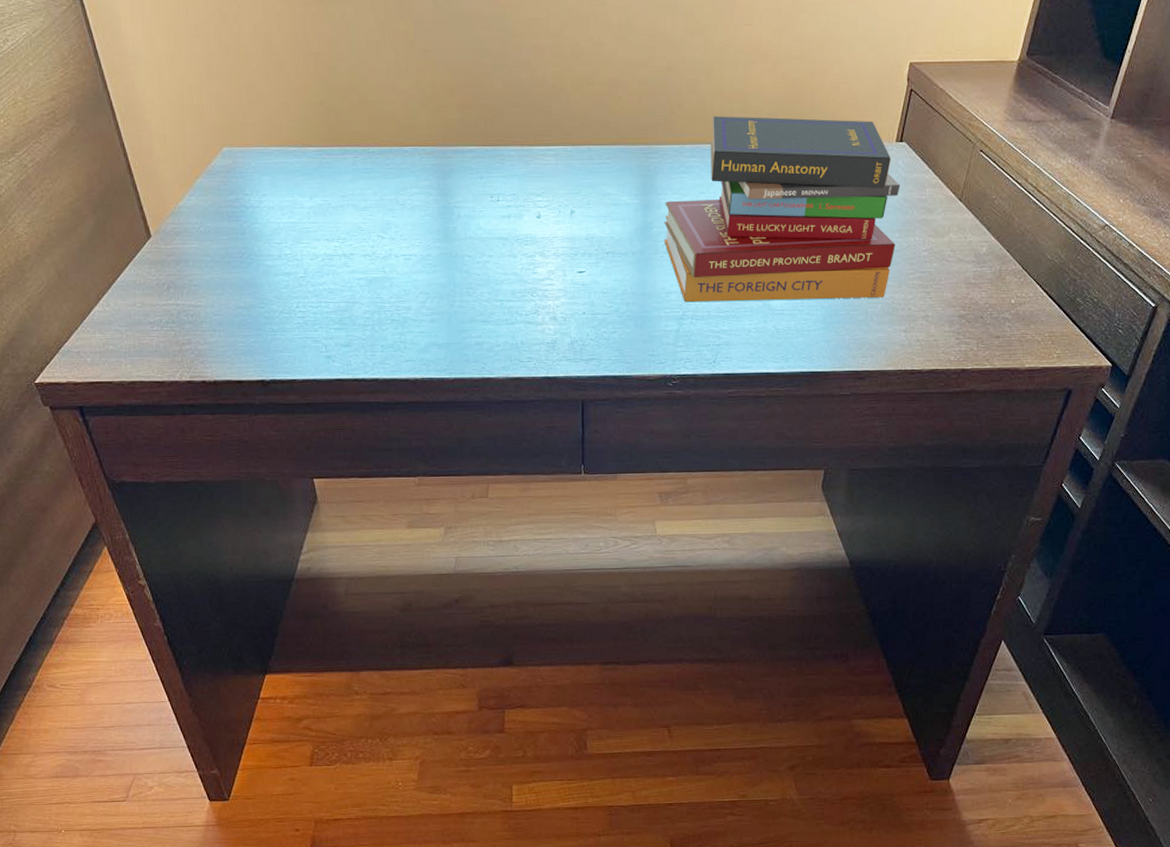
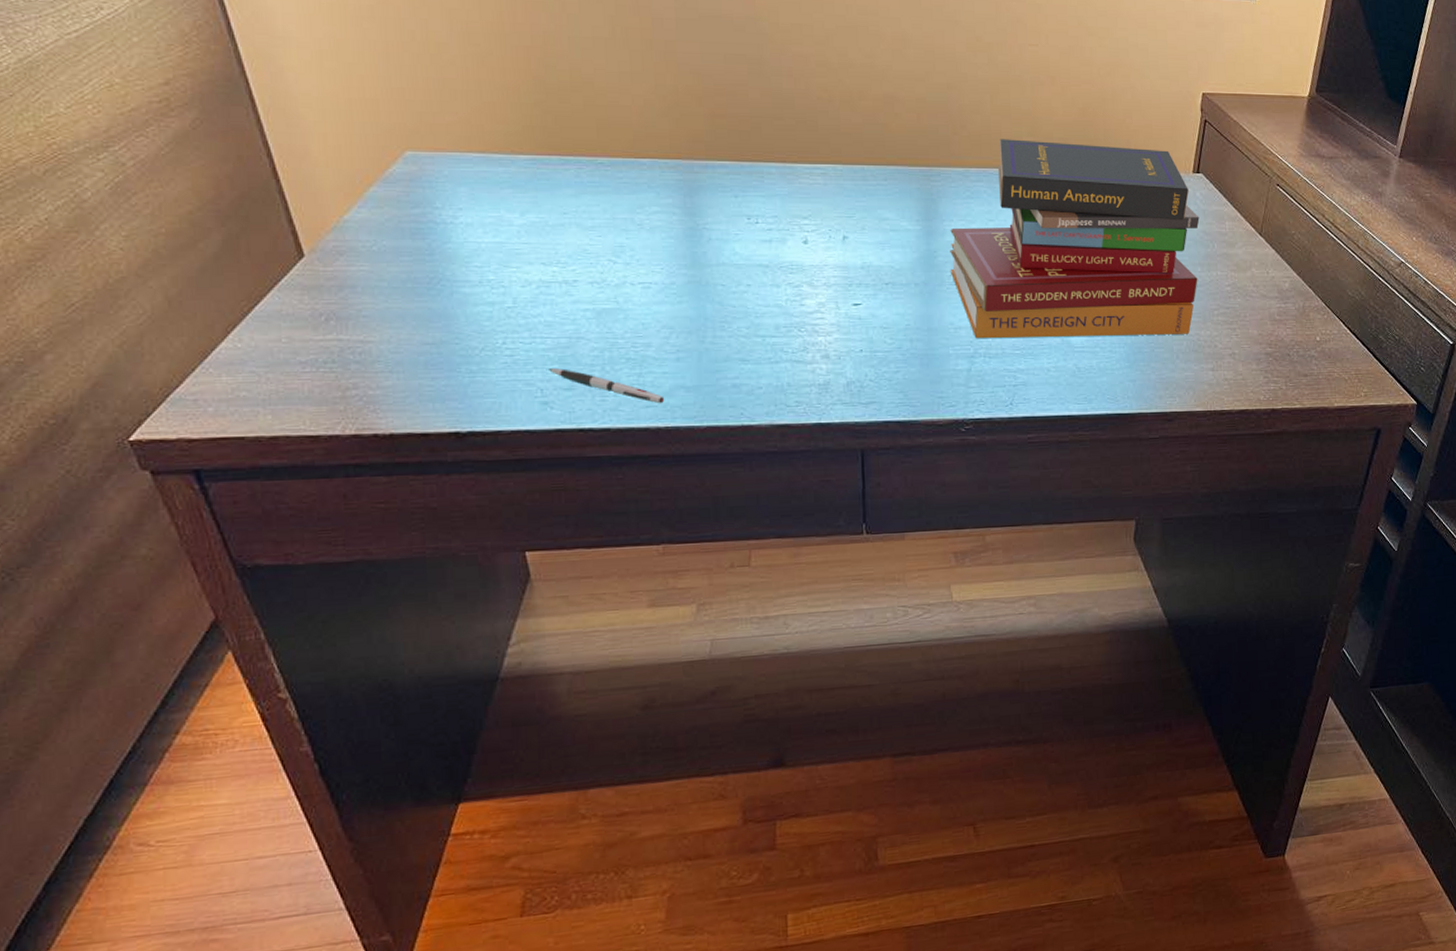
pen: none [331,327,422,359] -> present [549,367,665,404]

